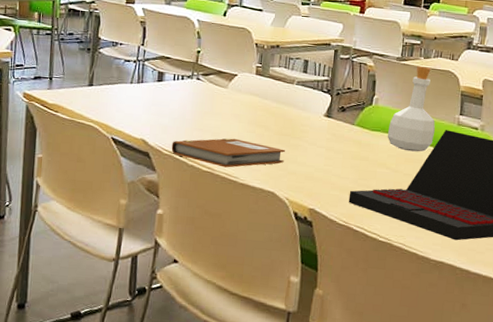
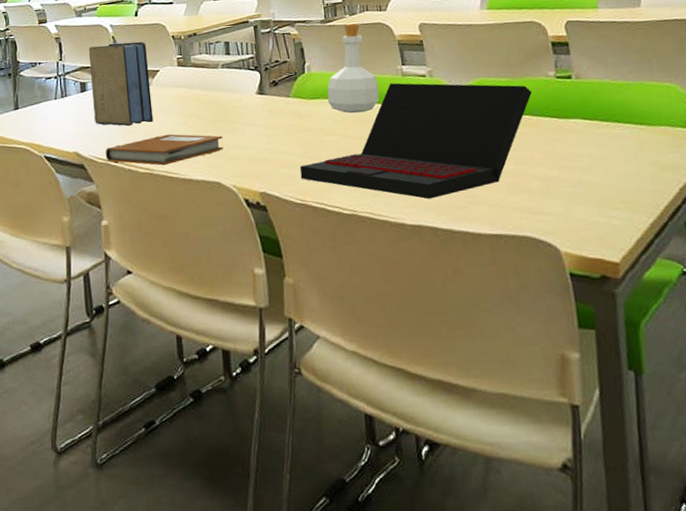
book: none [166,38,230,125] -> present [89,41,154,127]

